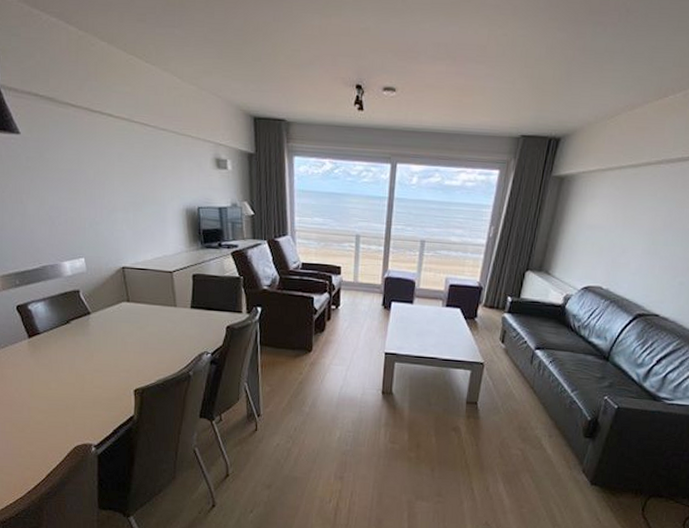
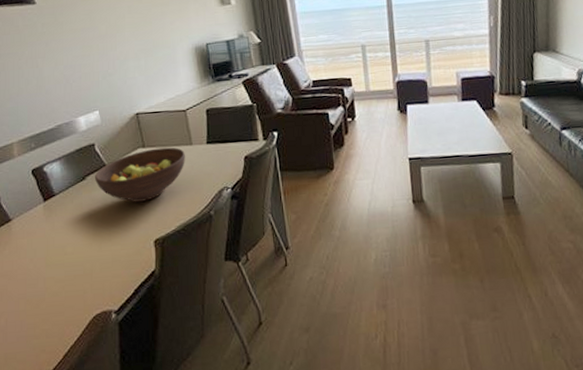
fruit bowl: none [79,304,169,353] -> present [95,147,185,202]

